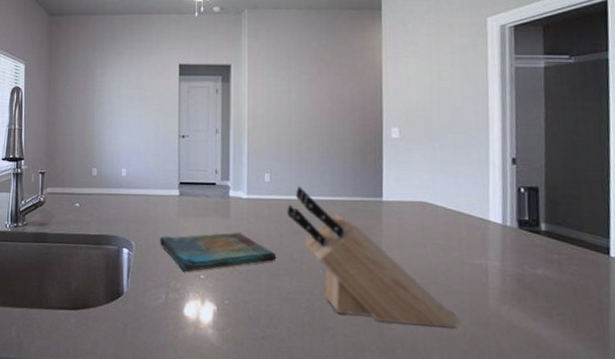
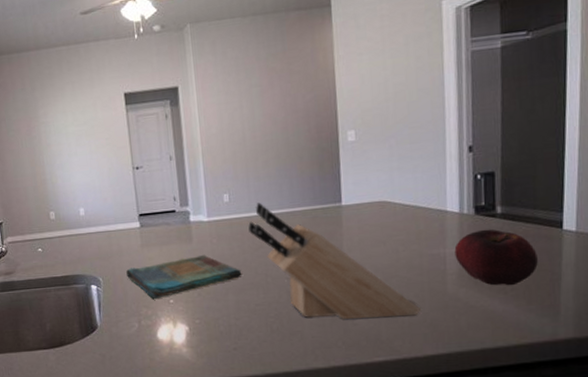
fruit: none [497,245,585,309] -> present [454,229,538,286]

